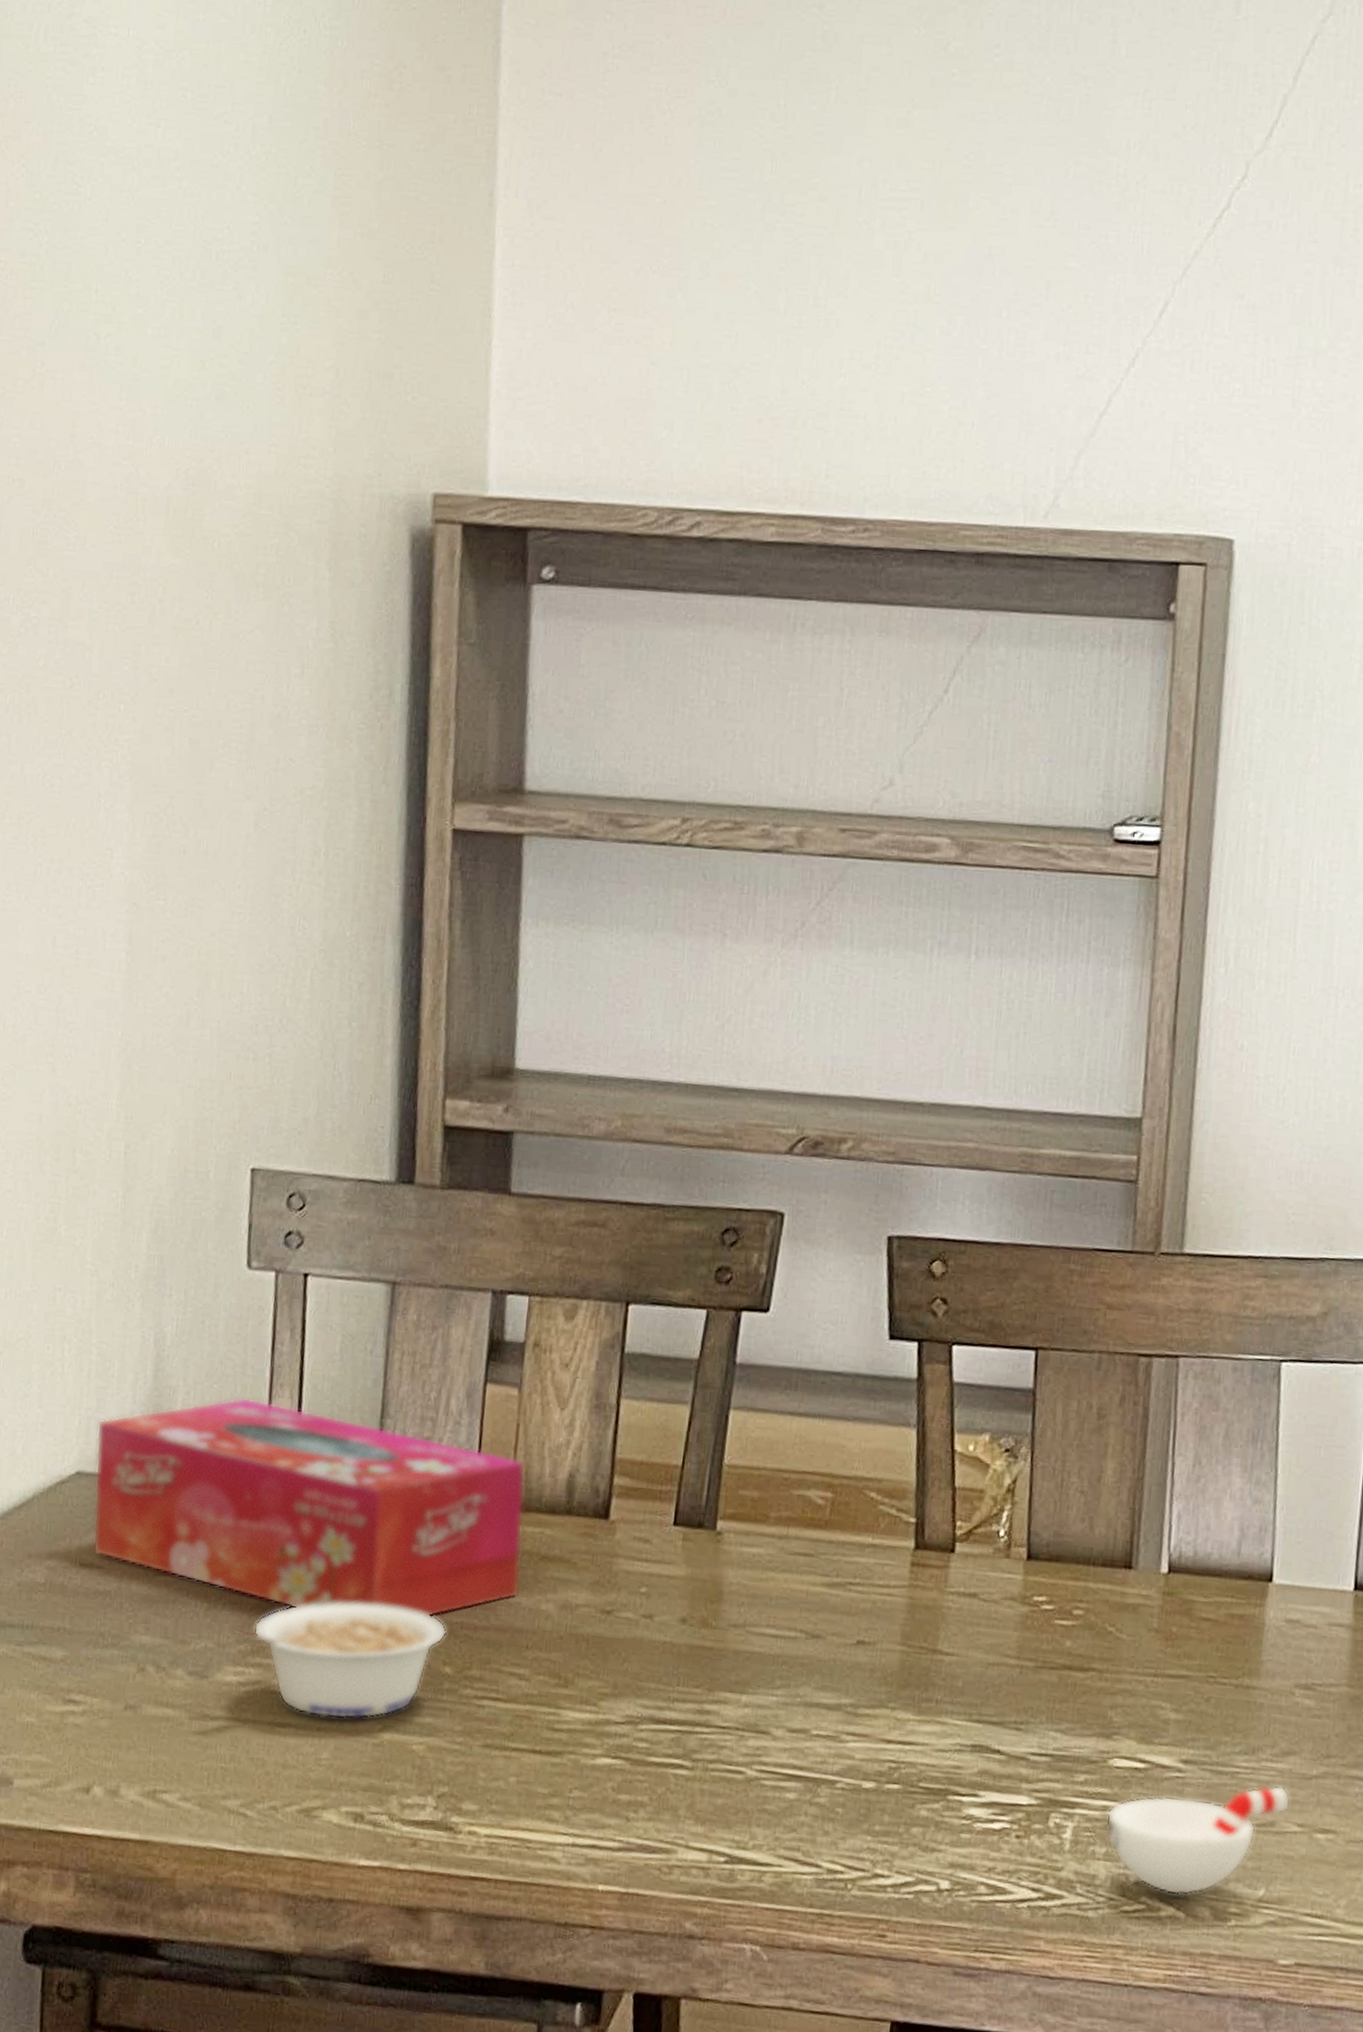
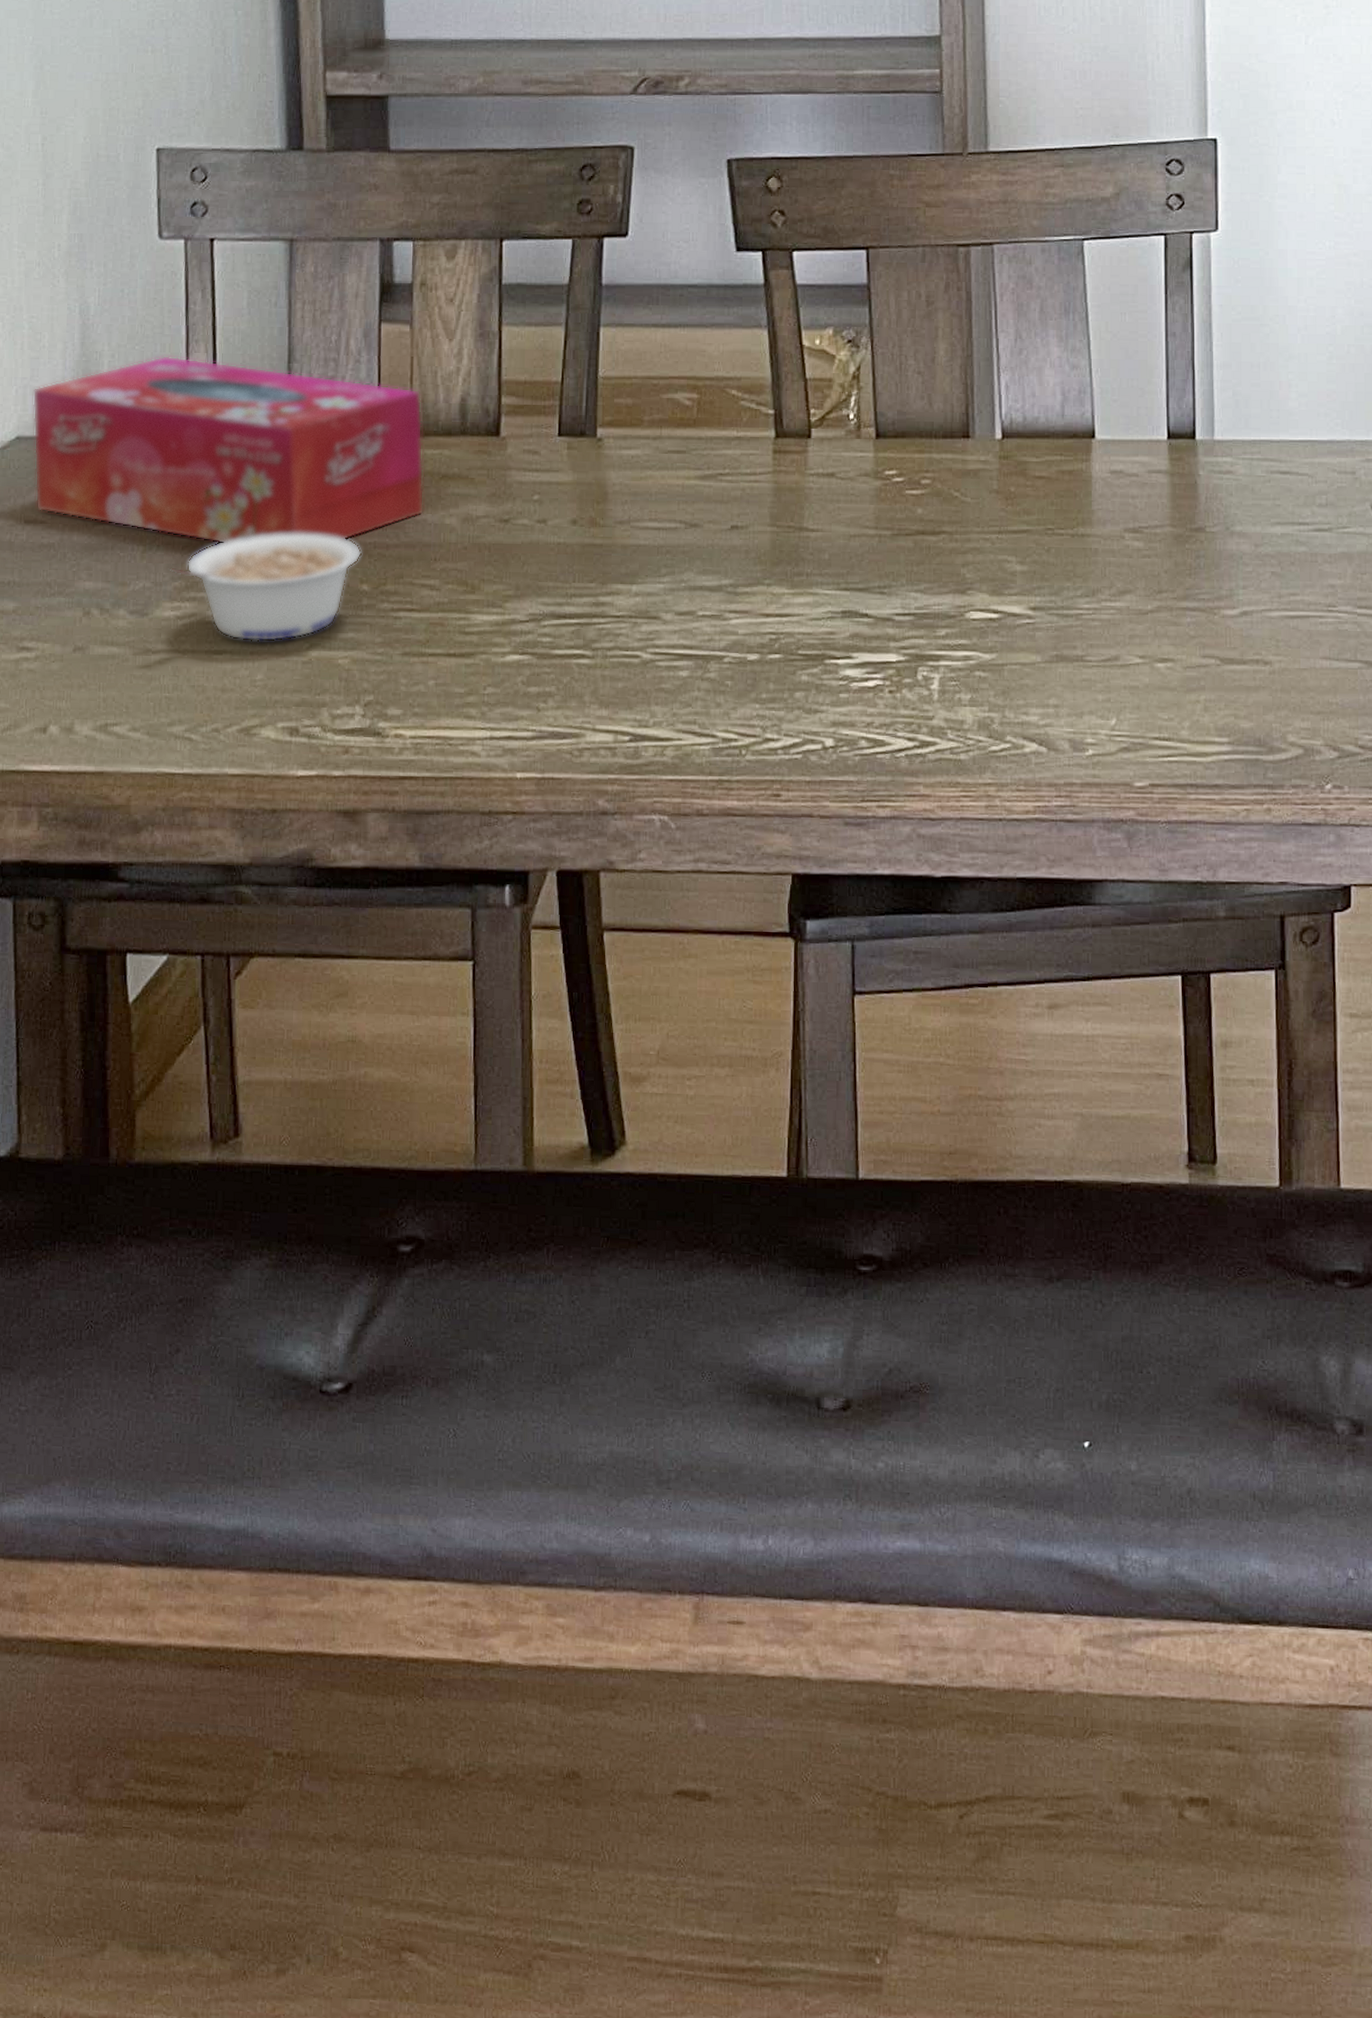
cup: present [1104,1785,1291,1896] -> none [968,622,1131,732]

